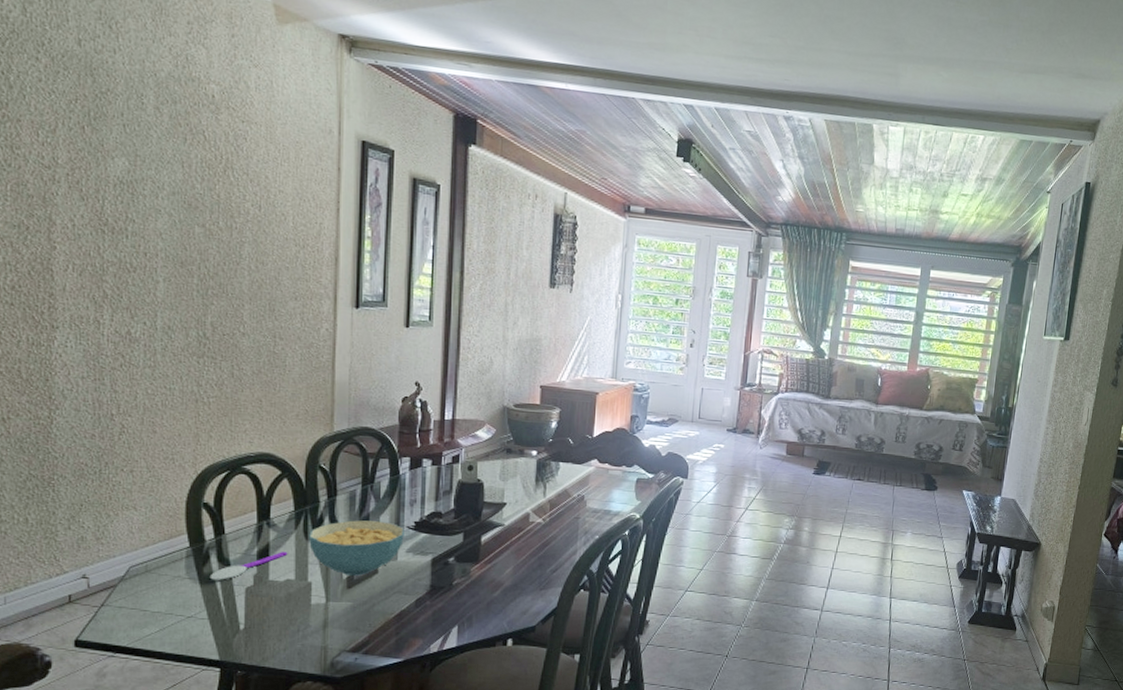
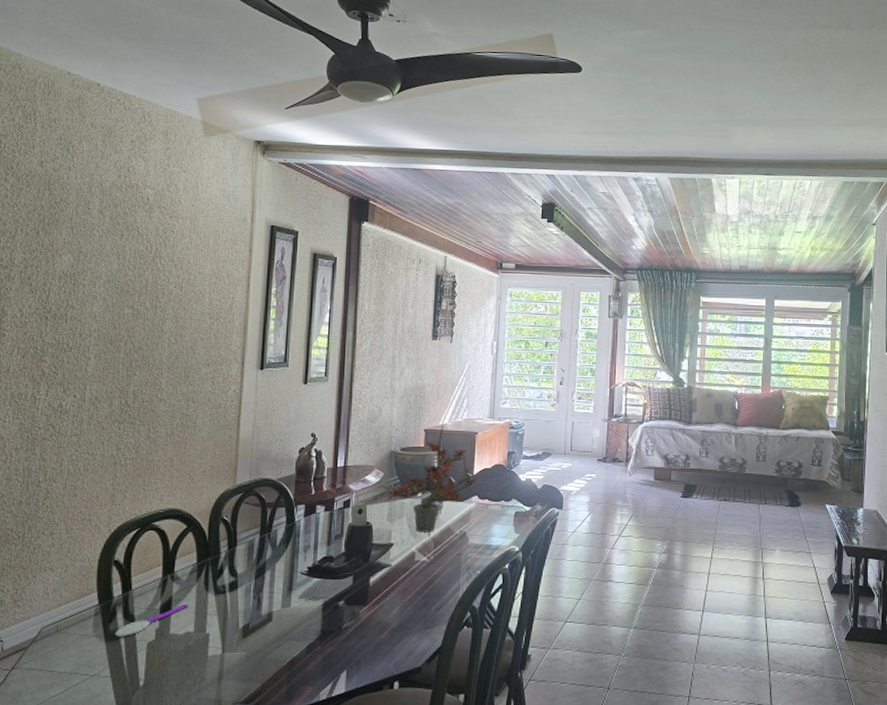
cereal bowl: present [309,520,404,576] -> none [209,569,298,625]
potted plant: none [488,382,601,494] -> present [377,424,481,532]

